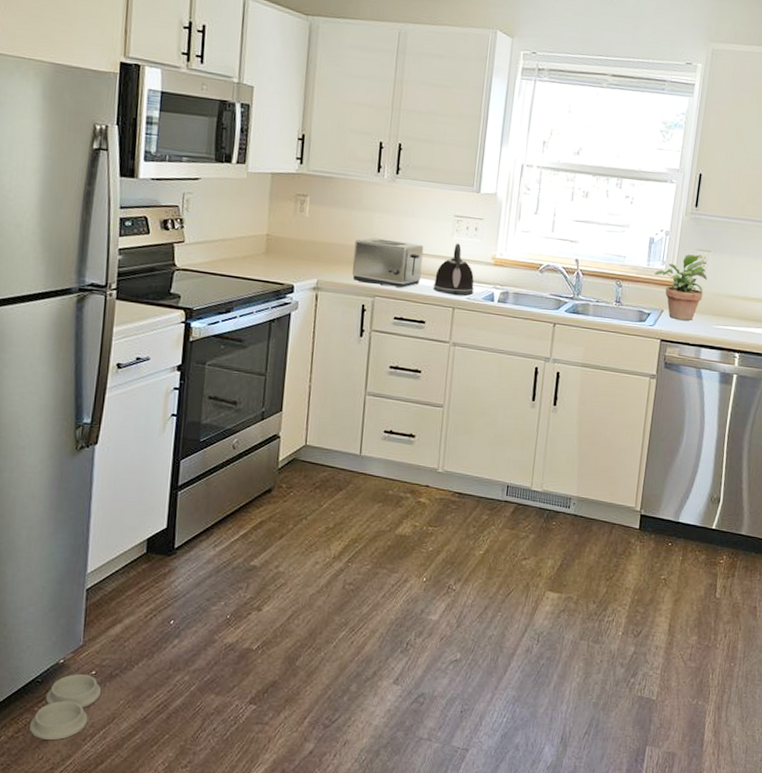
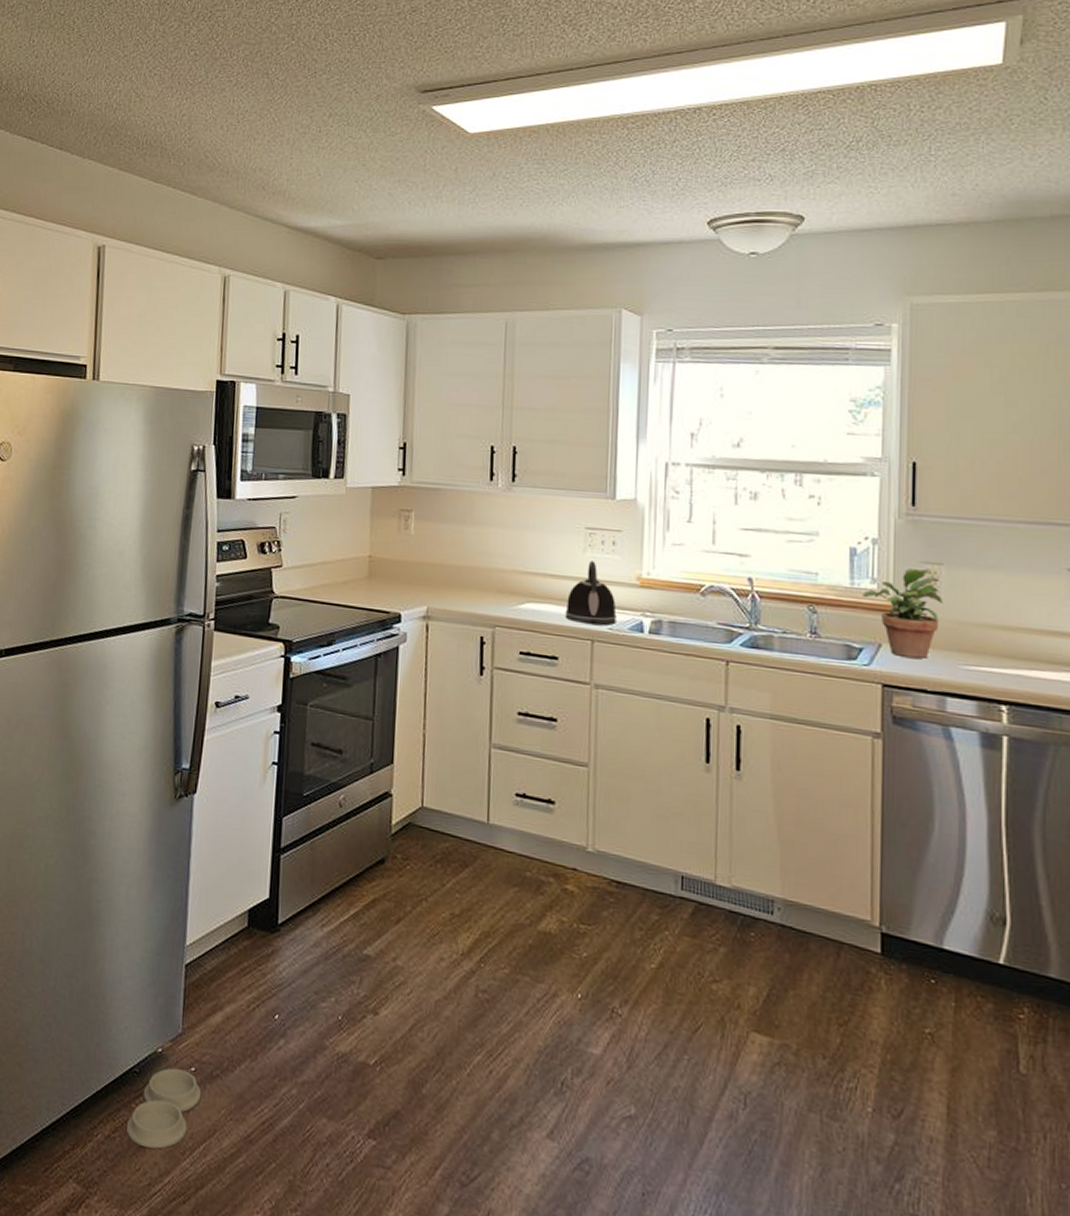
toaster: present [352,237,424,288] -> none [466,556,551,616]

